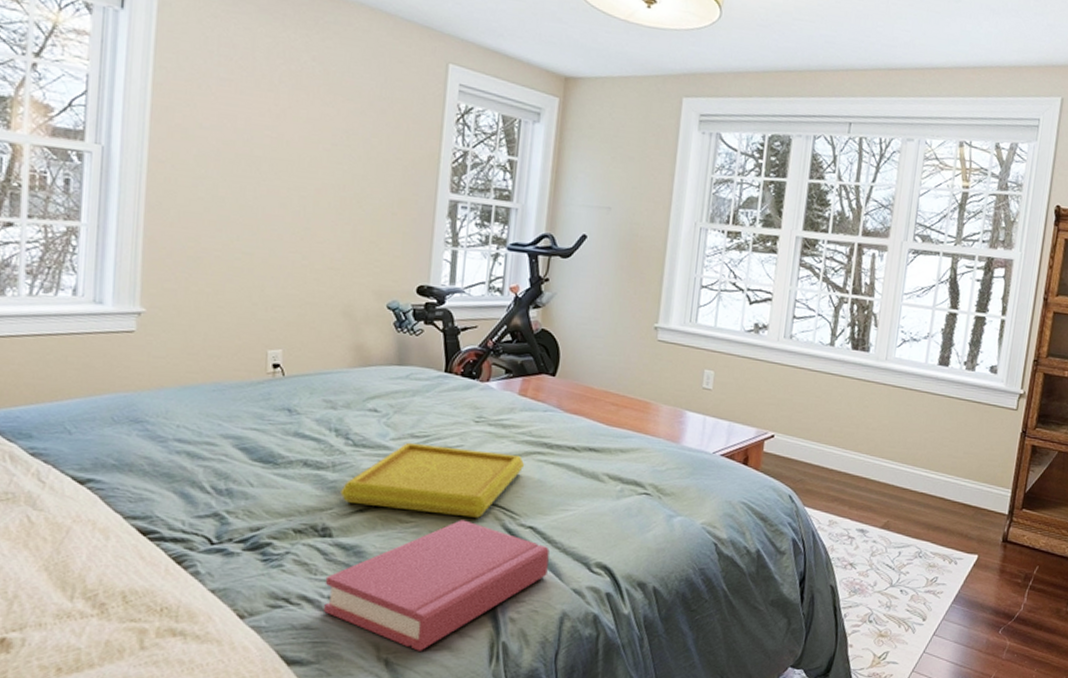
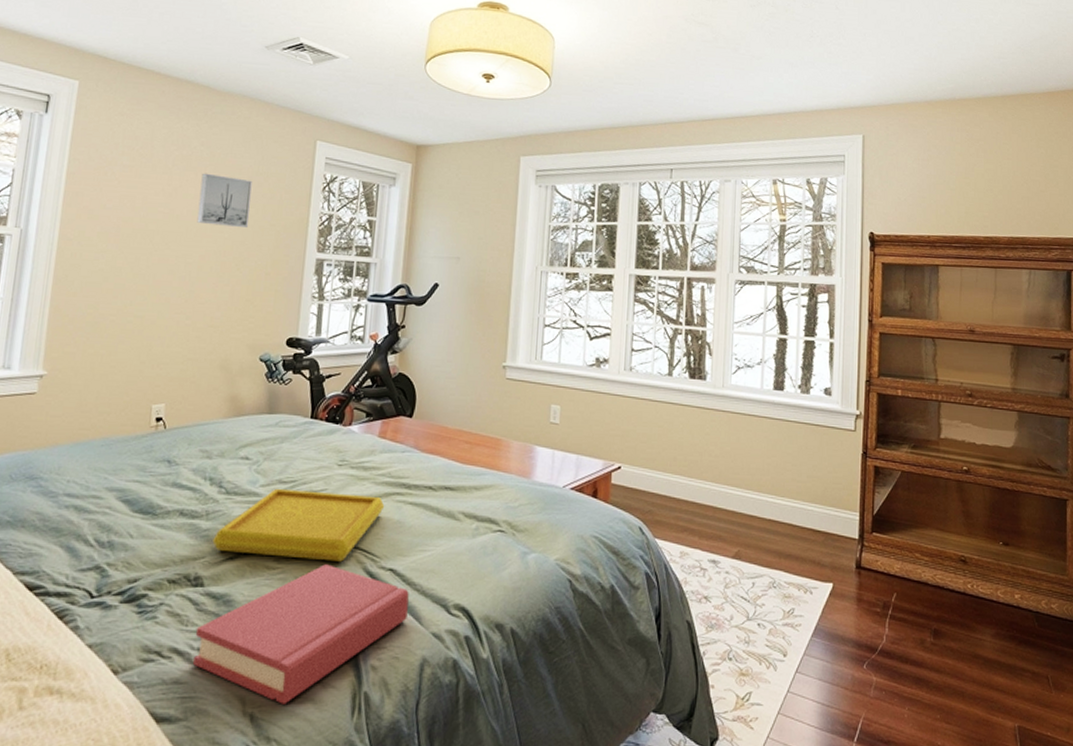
wall art: none [310,93,374,161] -> present [197,173,252,228]

